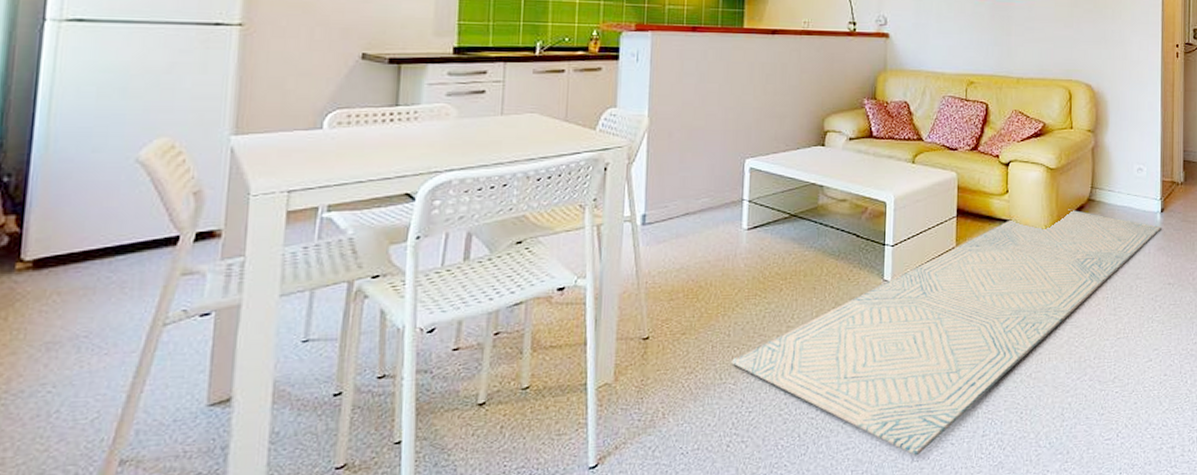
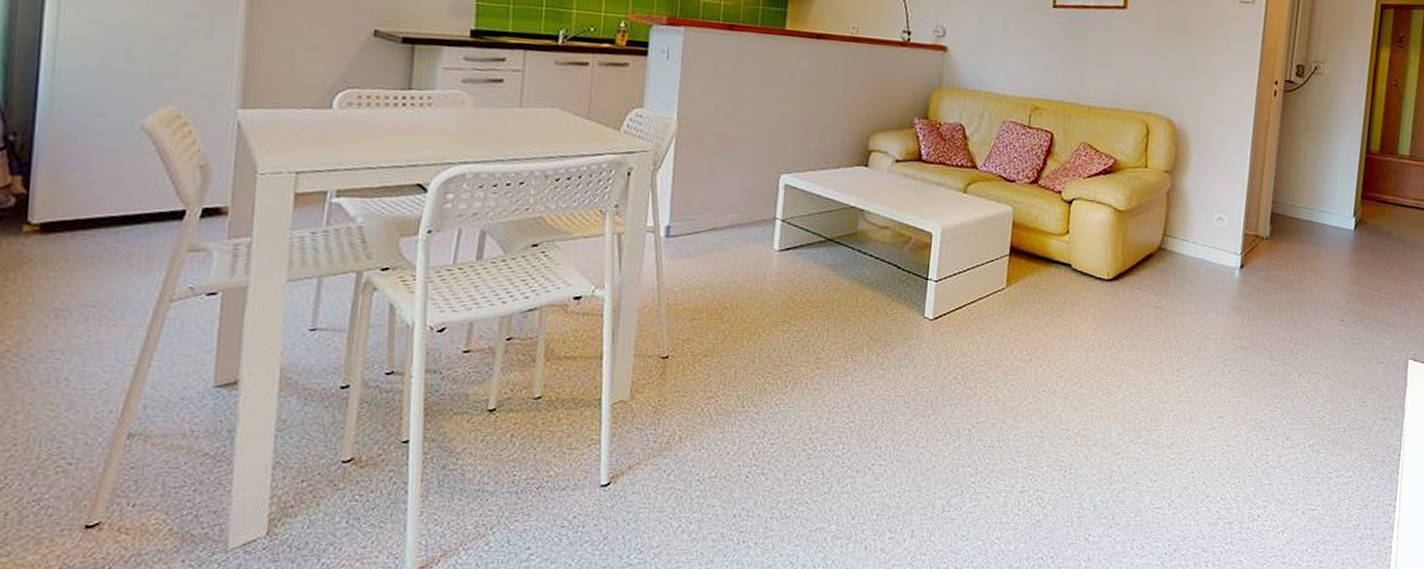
rug: present [731,209,1162,456] -> none [755,257,1239,506]

